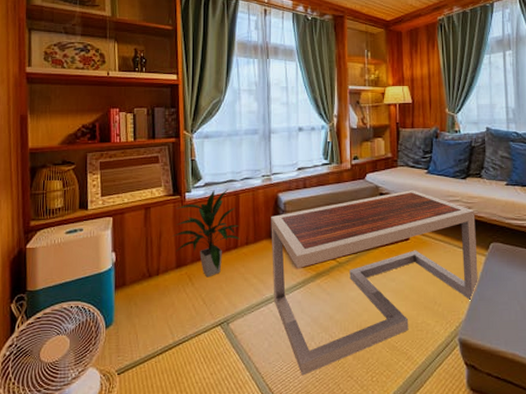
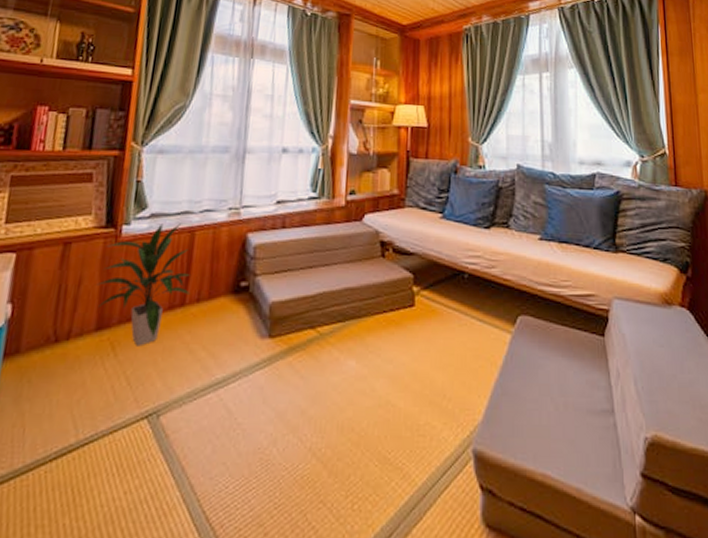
coffee table: present [271,190,478,376] -> none [226,238,501,499]

